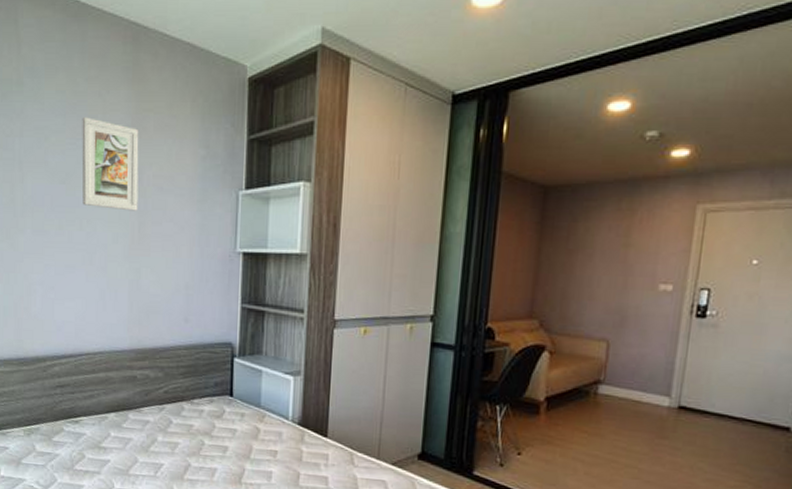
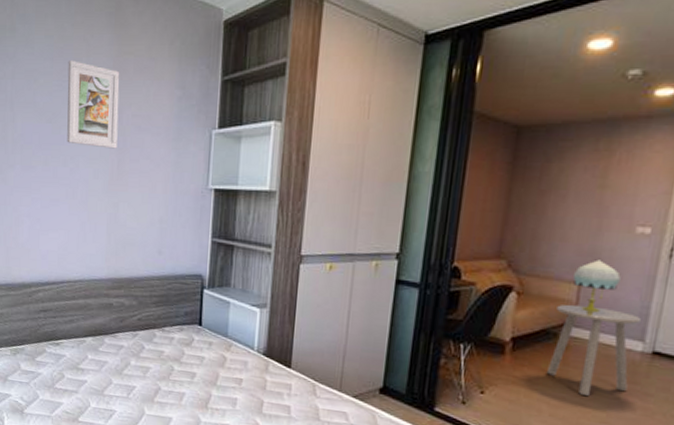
side table: none [581,362,668,452] -> present [547,304,642,396]
table lamp: none [602,317,646,368] -> present [573,259,621,312]

